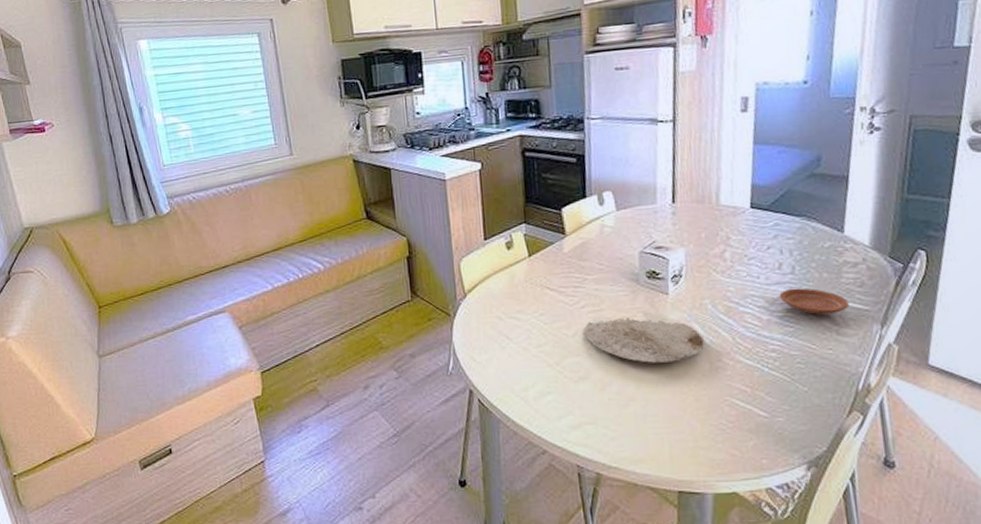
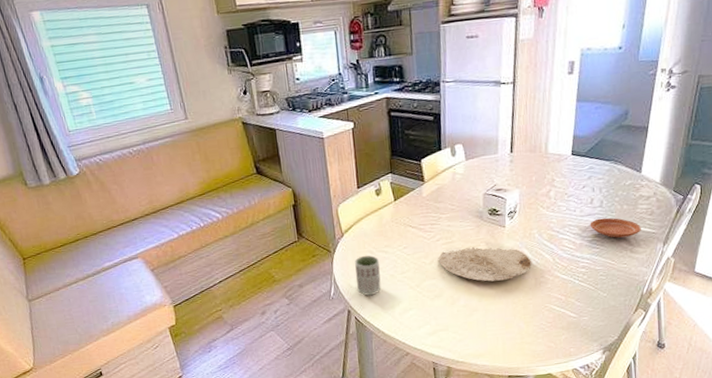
cup: none [479,321,512,373] -> present [355,255,381,296]

